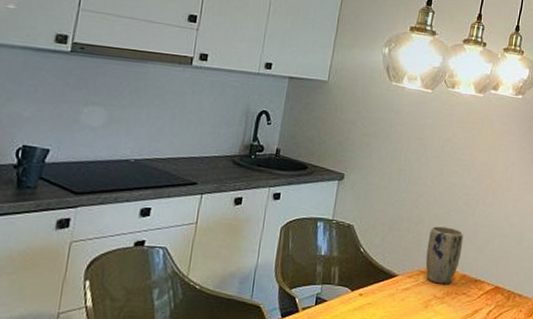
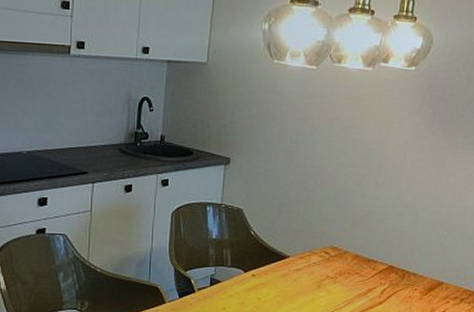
plant pot: present [425,226,464,284] -> none [317,208,355,264]

